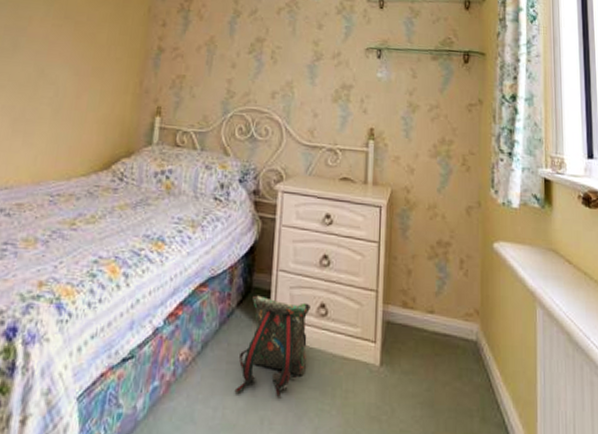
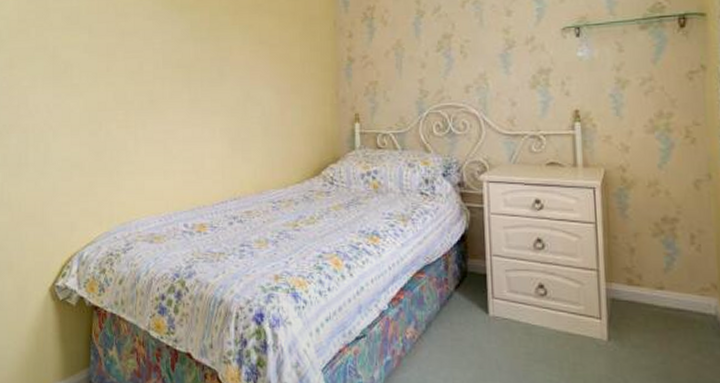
backpack: present [234,295,310,397] -> none [462,279,531,369]

